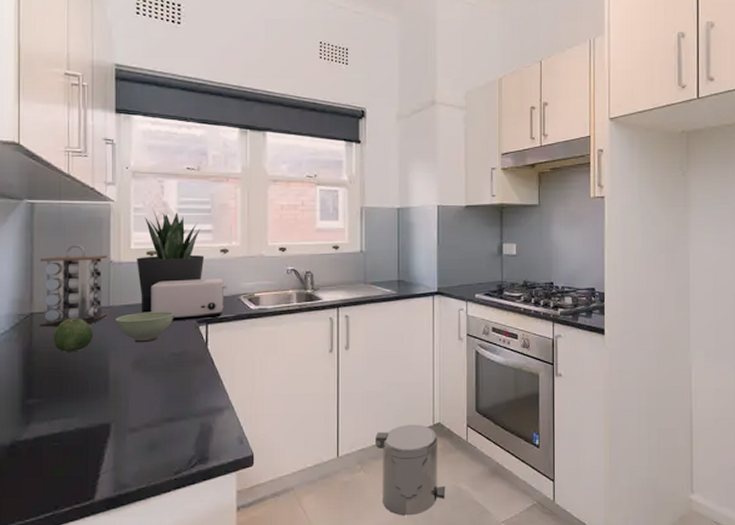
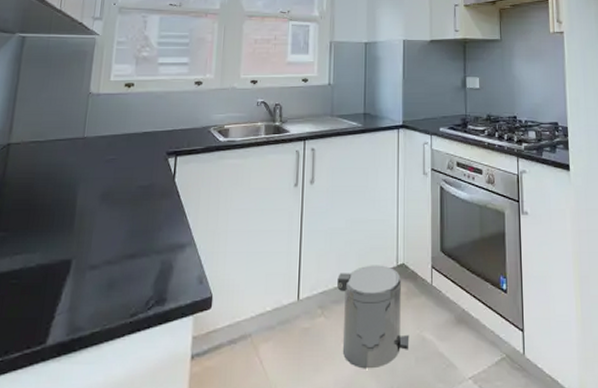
spice rack: present [39,245,108,328] -> none [14,77,88,158]
fruit: present [53,317,92,352] -> none [26,148,65,184]
bowl: present [115,310,175,343] -> none [88,142,146,175]
planter: present [136,207,205,313] -> none [114,41,179,144]
toaster: present [151,278,227,321] -> none [123,110,199,153]

